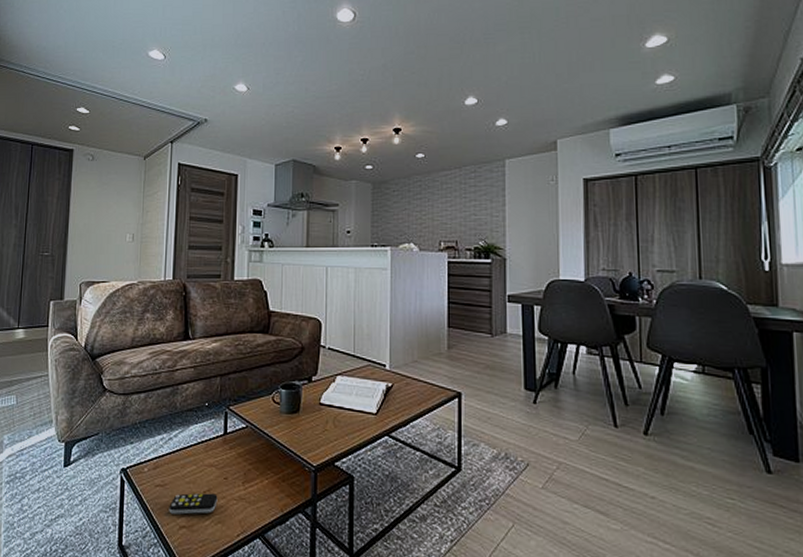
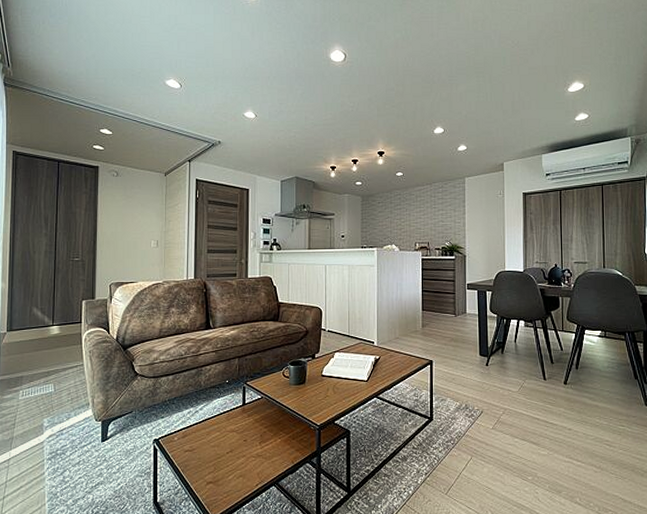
remote control: present [169,493,218,515] -> none [197,453,239,473]

